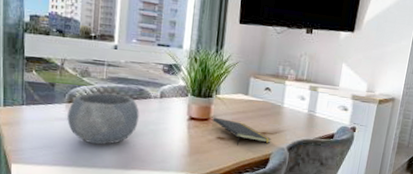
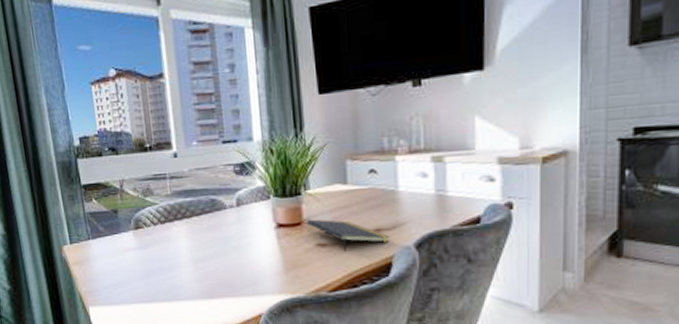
bowl: present [67,92,139,145] -> none [136,210,217,274]

